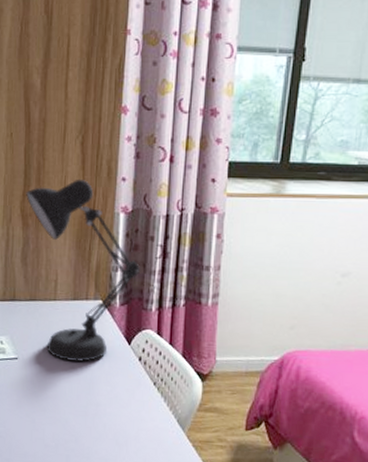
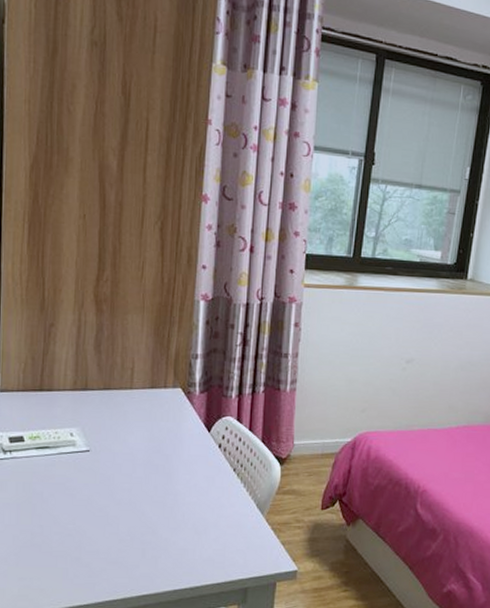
desk lamp: present [26,179,141,362] -> none [100,265,221,451]

